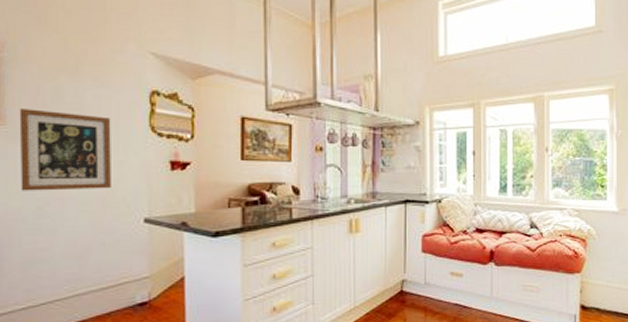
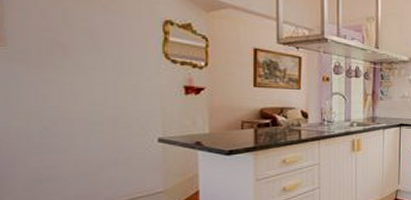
wall art: present [19,109,111,191] -> none [21,30,123,112]

